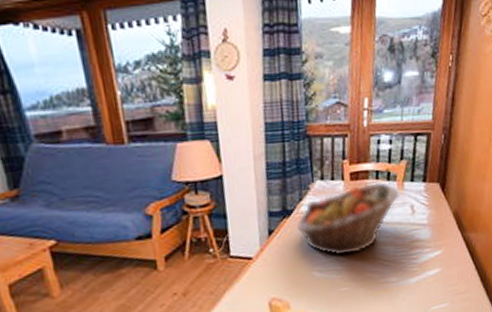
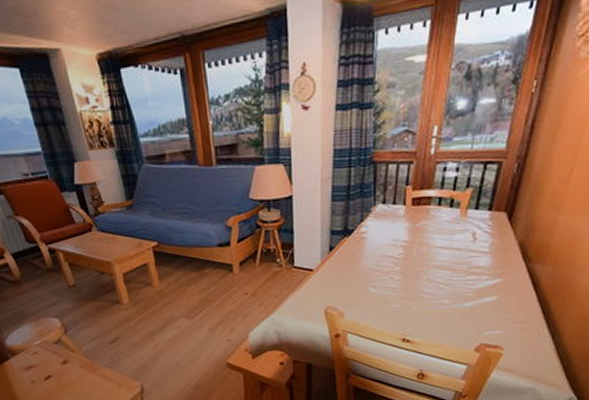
fruit basket: present [295,182,400,256] -> none [355,209,462,275]

